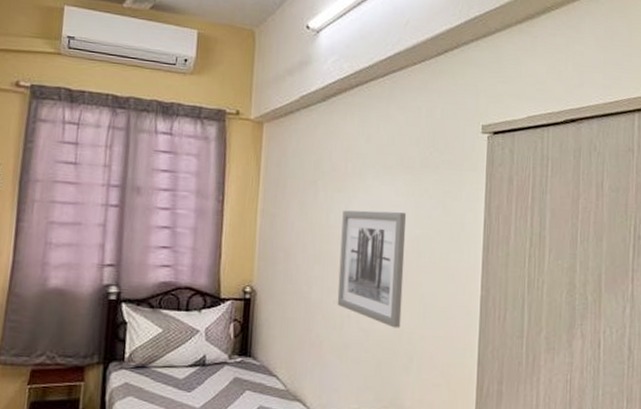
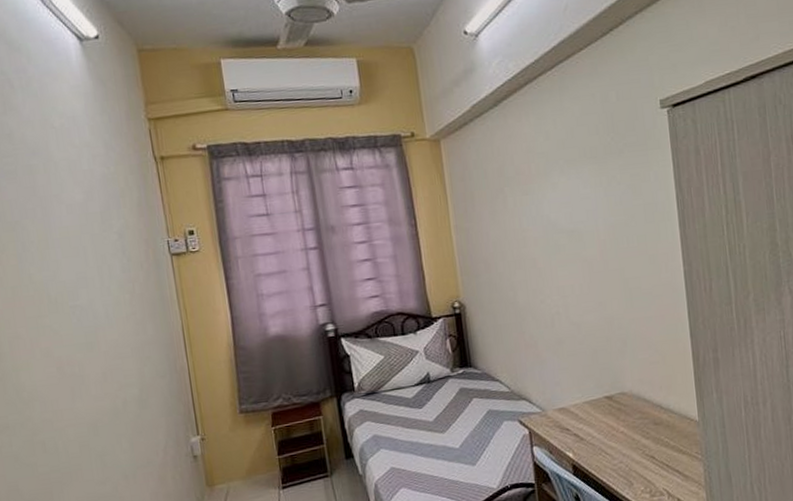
wall art: present [337,210,407,328] -> none [534,202,610,317]

